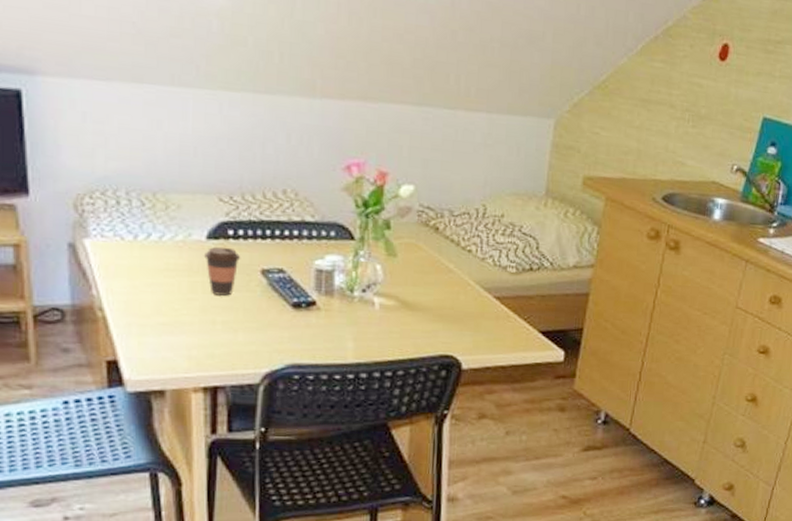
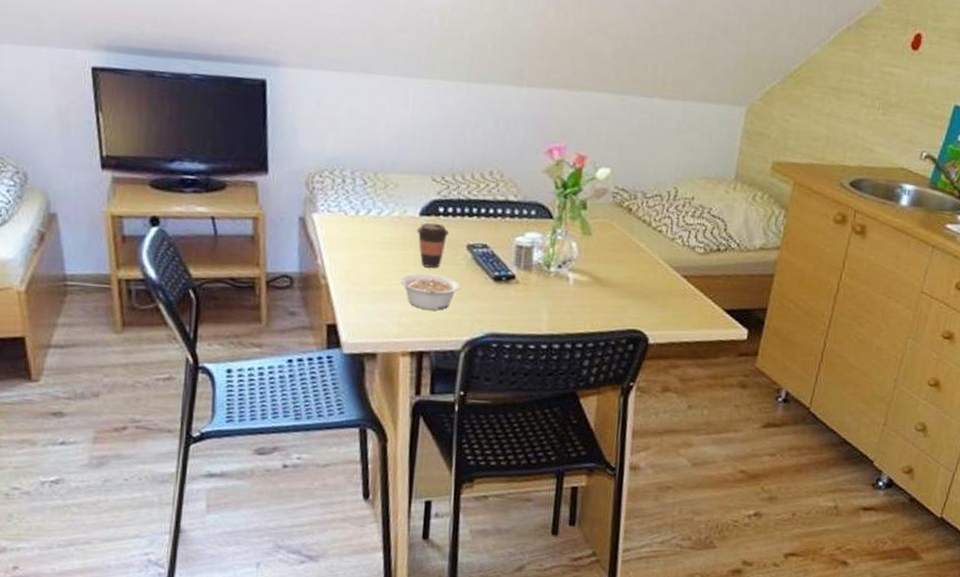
legume: none [188,302,255,342] -> present [400,273,460,311]

